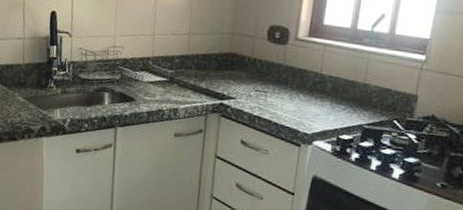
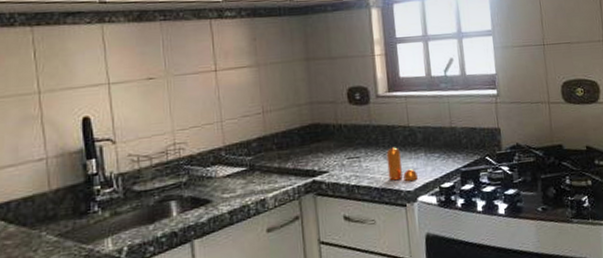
pepper shaker: none [289,90,319,125] -> present [386,147,418,181]

